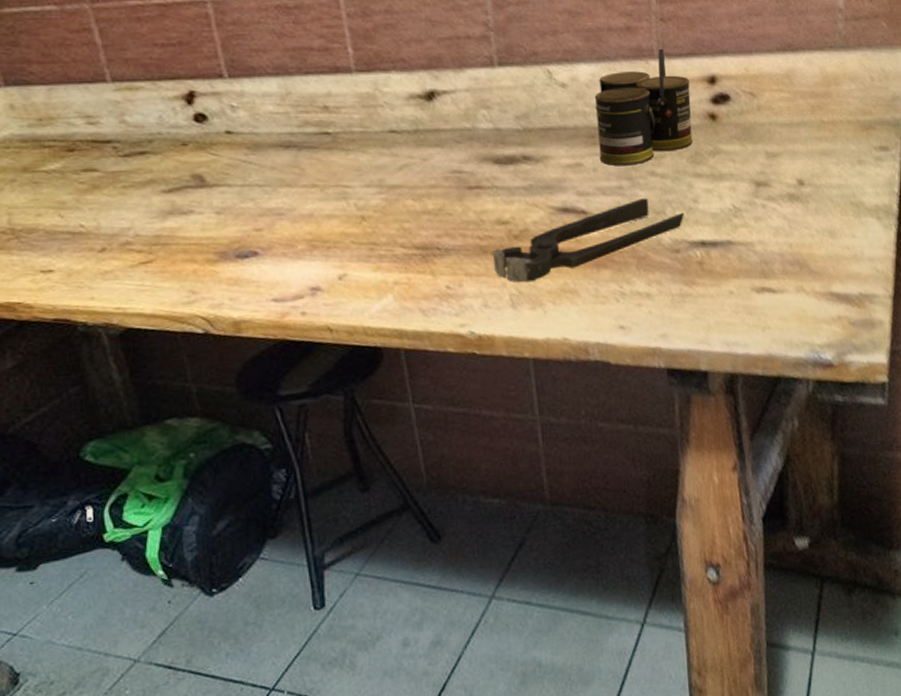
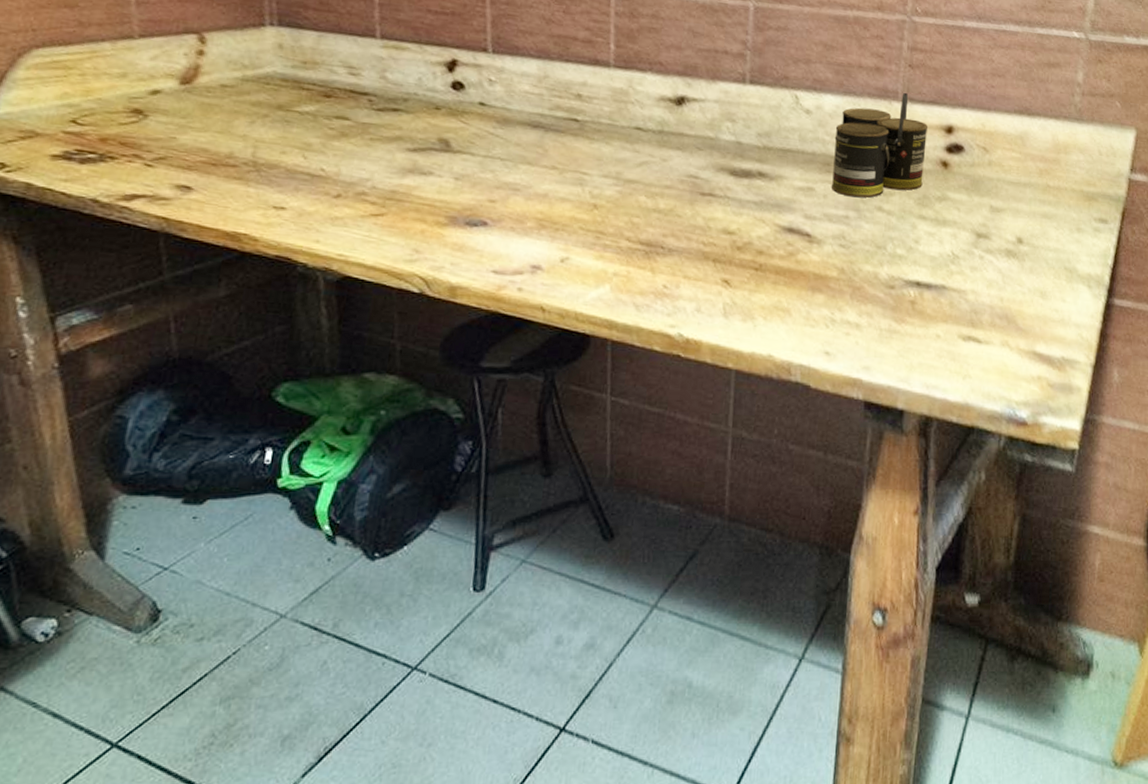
pliers: present [493,198,685,283] -> none [713,231,905,295]

